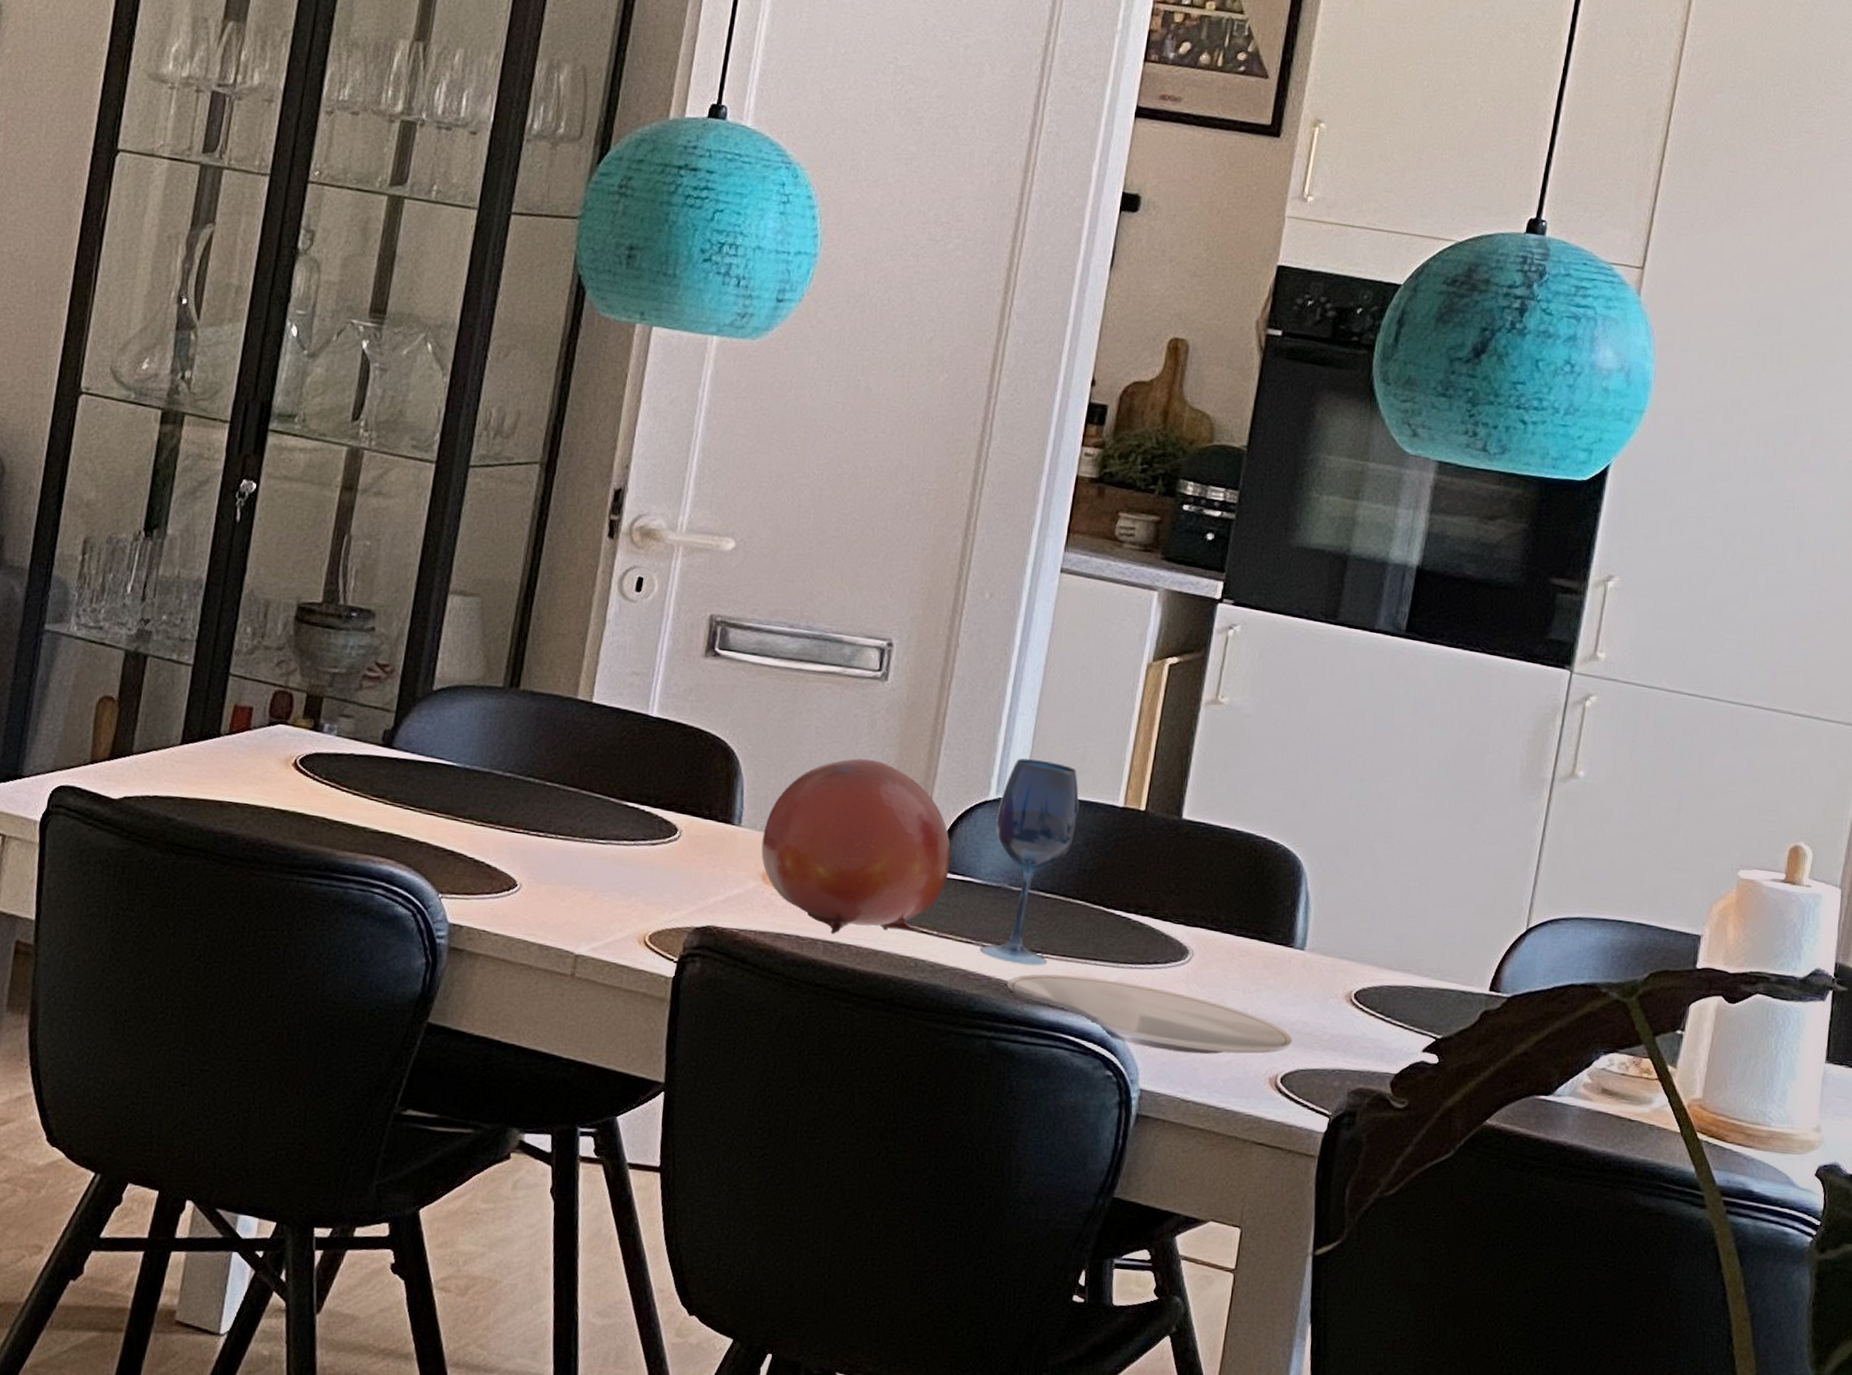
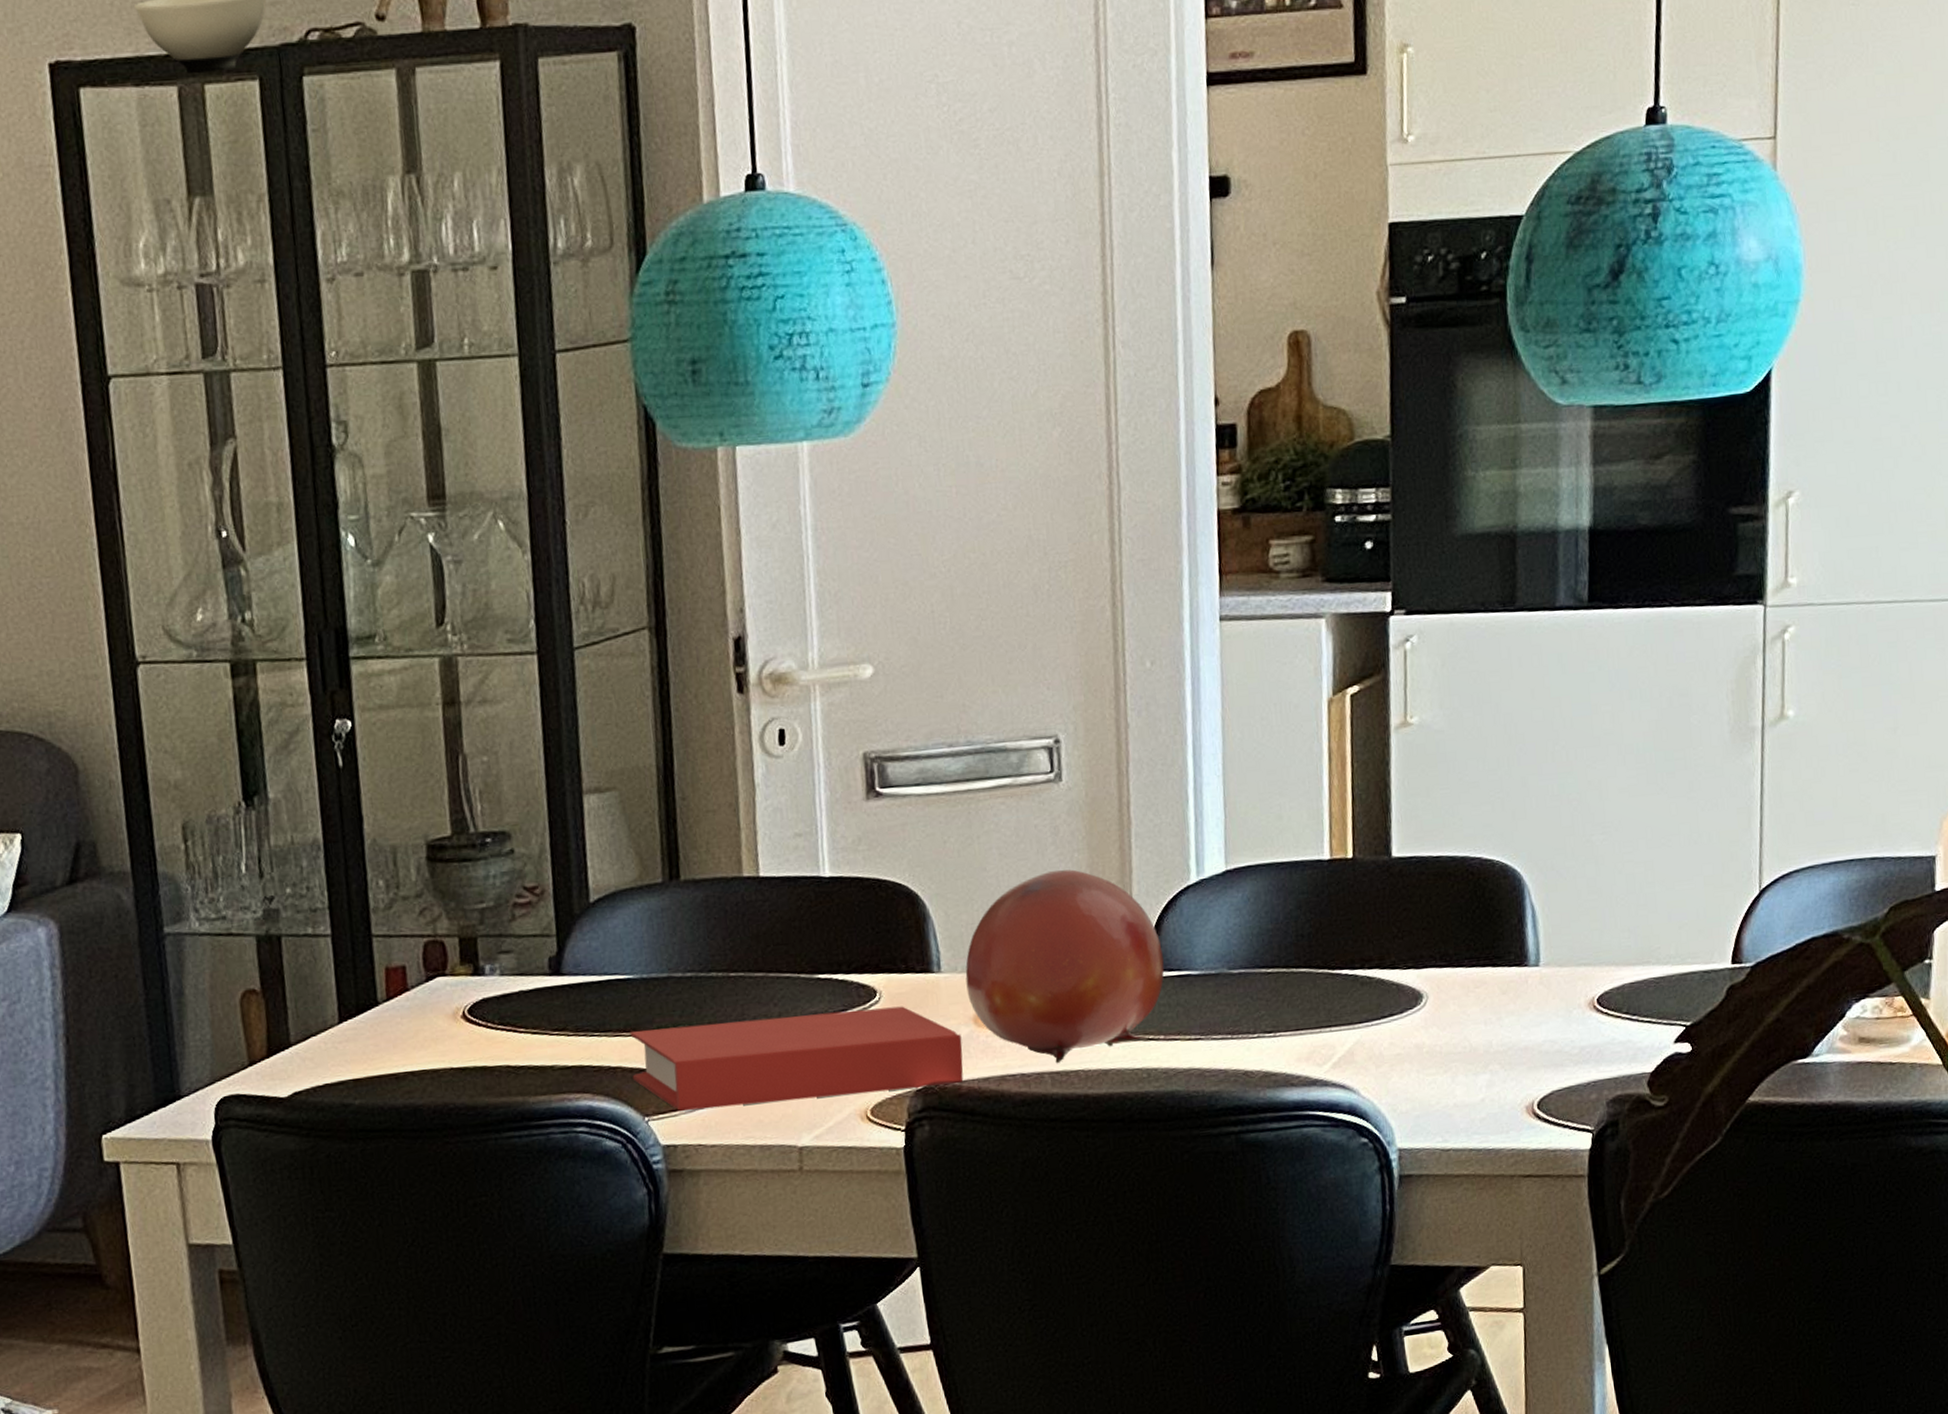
book: none [435,813,748,932] -> present [630,1006,964,1111]
wineglass: present [979,758,1079,966] -> none [1202,828,1286,1051]
plate: present [1007,974,1293,1054] -> none [1244,1041,1543,1105]

